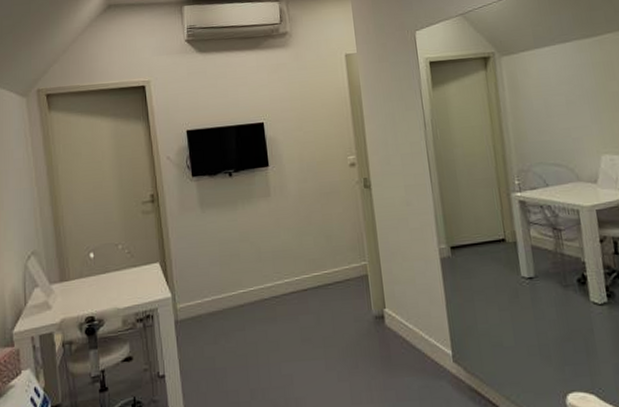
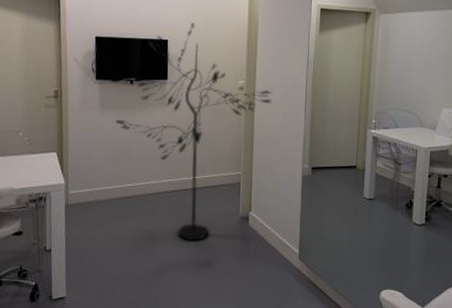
floor lamp: none [218,100,391,350] -> present [115,22,273,240]

